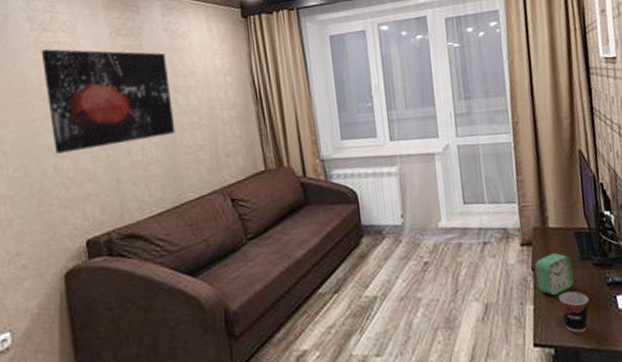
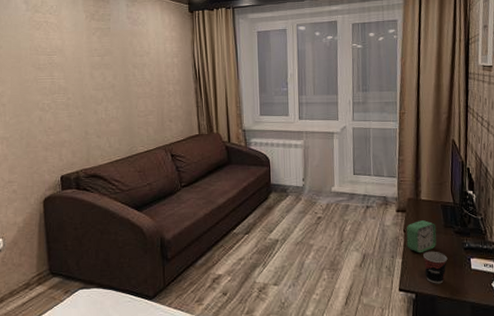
wall art: present [41,49,175,154] -> none [33,27,132,108]

